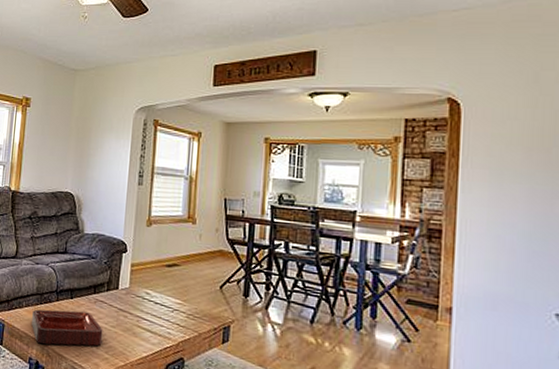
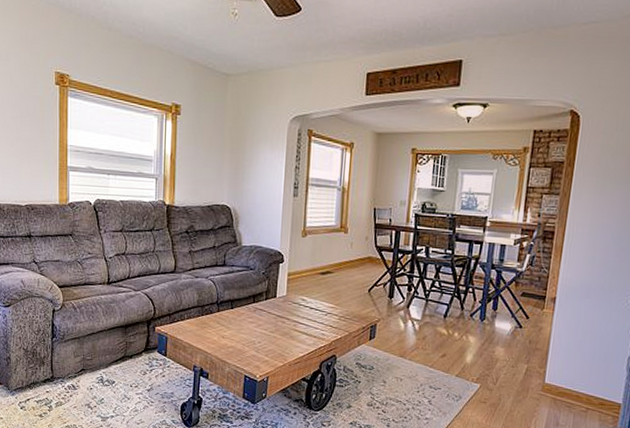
decorative tray: present [31,309,103,346] -> none [194,319,263,353]

